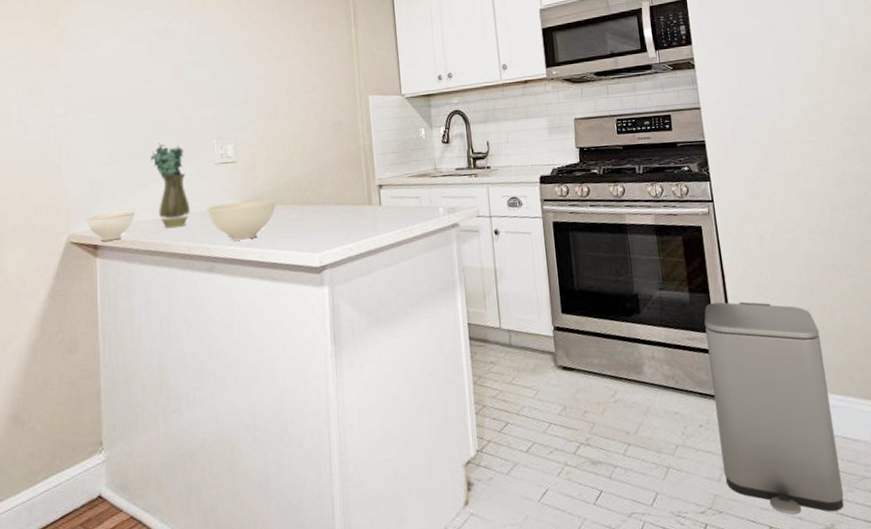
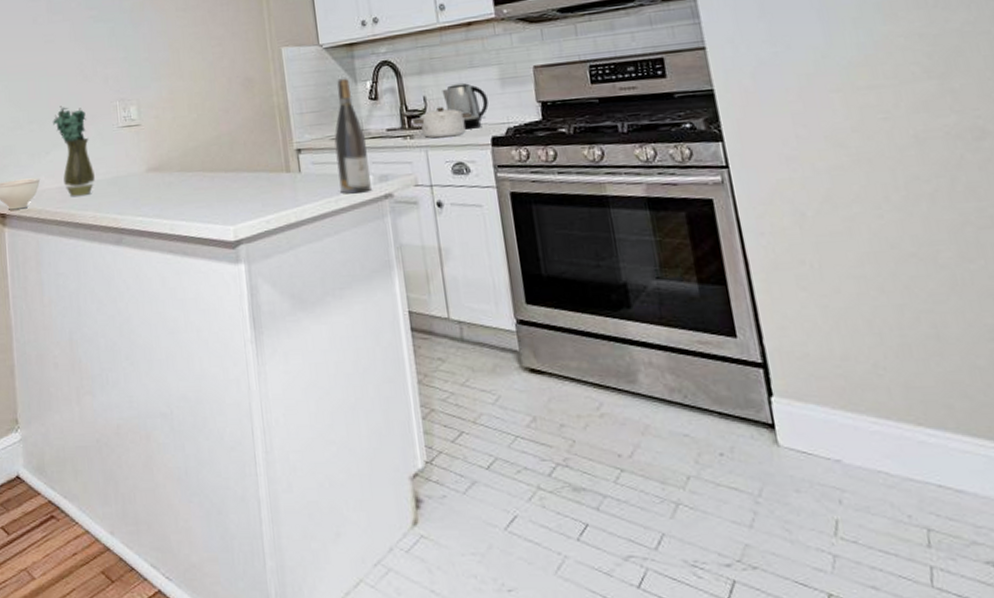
bowl: present [206,200,276,241] -> none [112,166,185,211]
wine bottle: none [411,124,441,224] -> present [334,78,371,194]
cooking pot: none [477,150,525,177] -> present [413,106,472,139]
kettle: none [502,130,539,170] -> present [442,82,489,130]
pedal bin: present [704,301,844,515] -> none [720,297,943,584]

